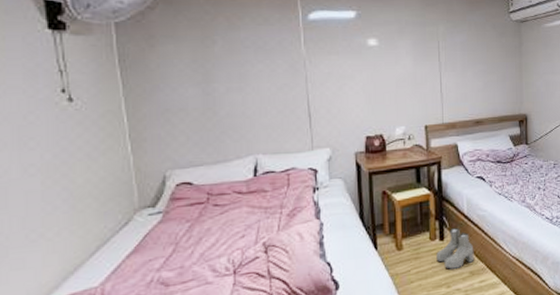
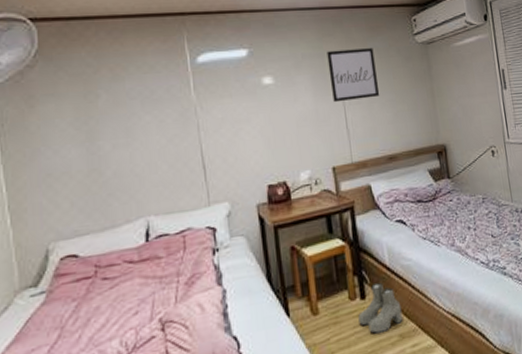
wall art: none [429,20,474,68] -> present [326,48,380,103]

